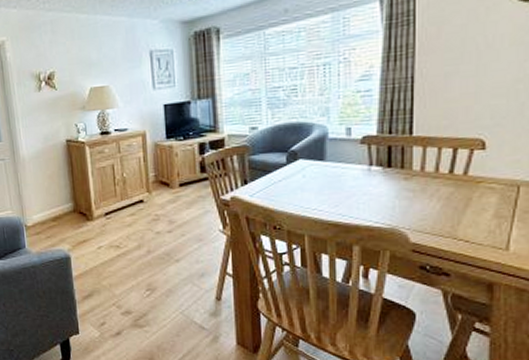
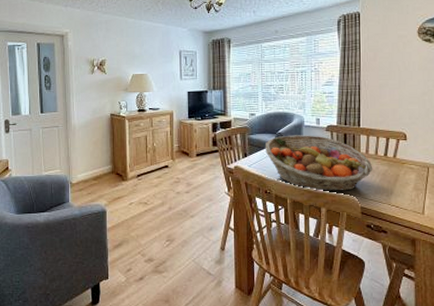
fruit basket: none [271,150,431,224] -> present [264,135,373,191]

